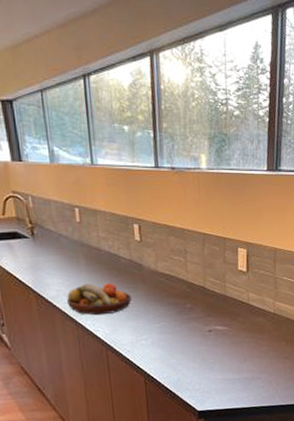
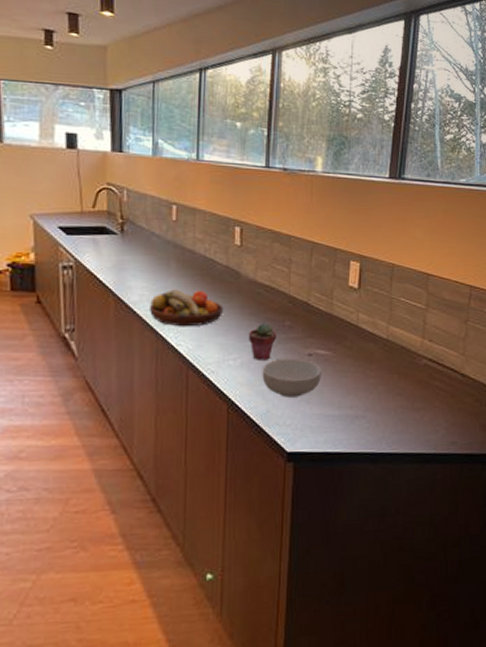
potted succulent: none [155,307,180,339] -> present [248,323,276,360]
cereal bowl: none [170,334,221,367] -> present [262,358,321,397]

